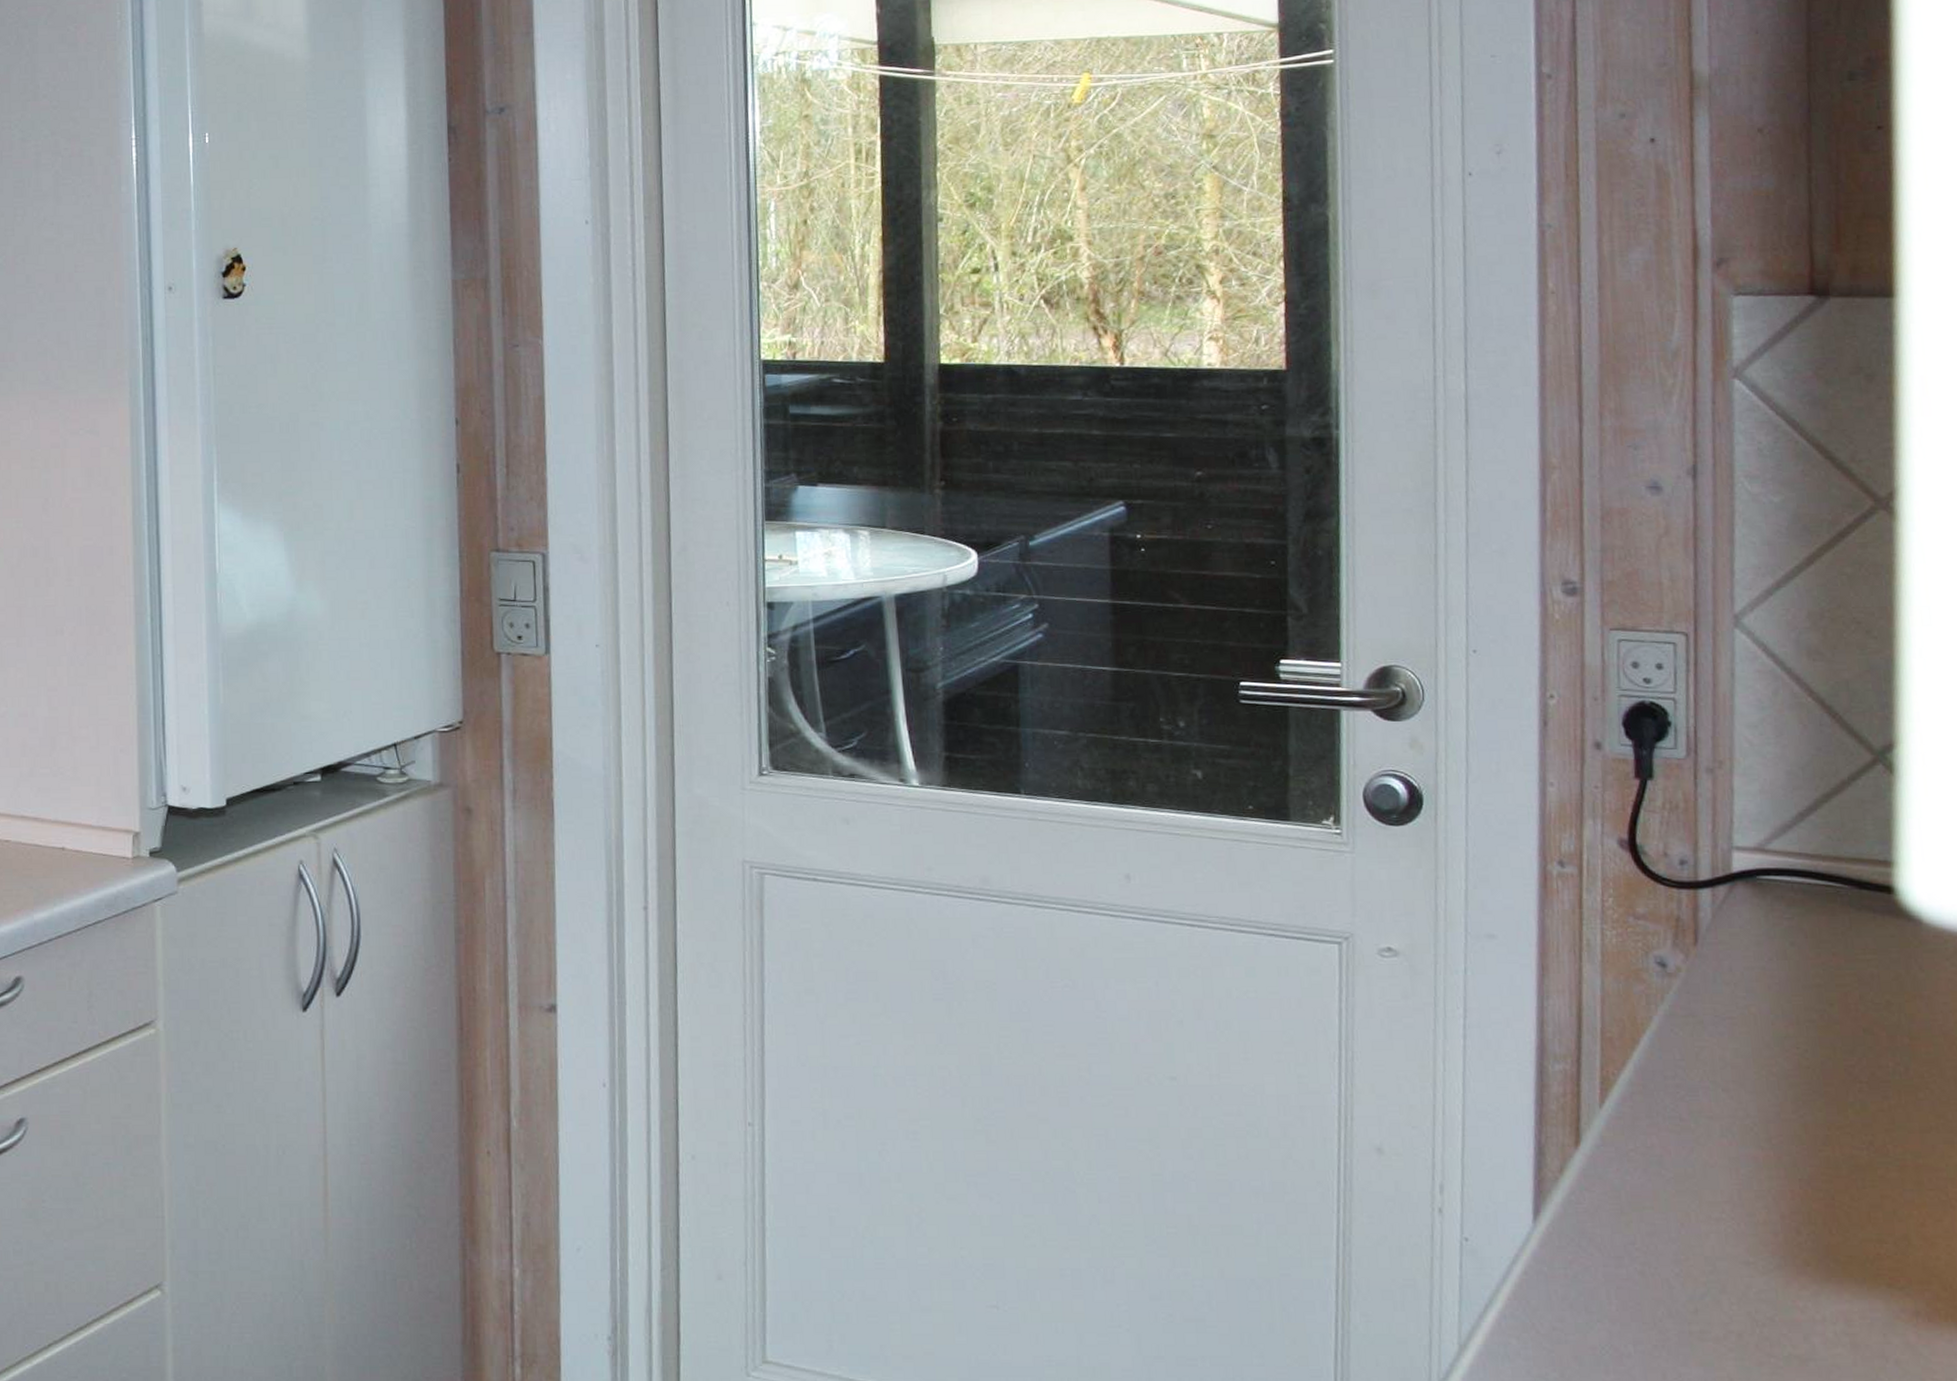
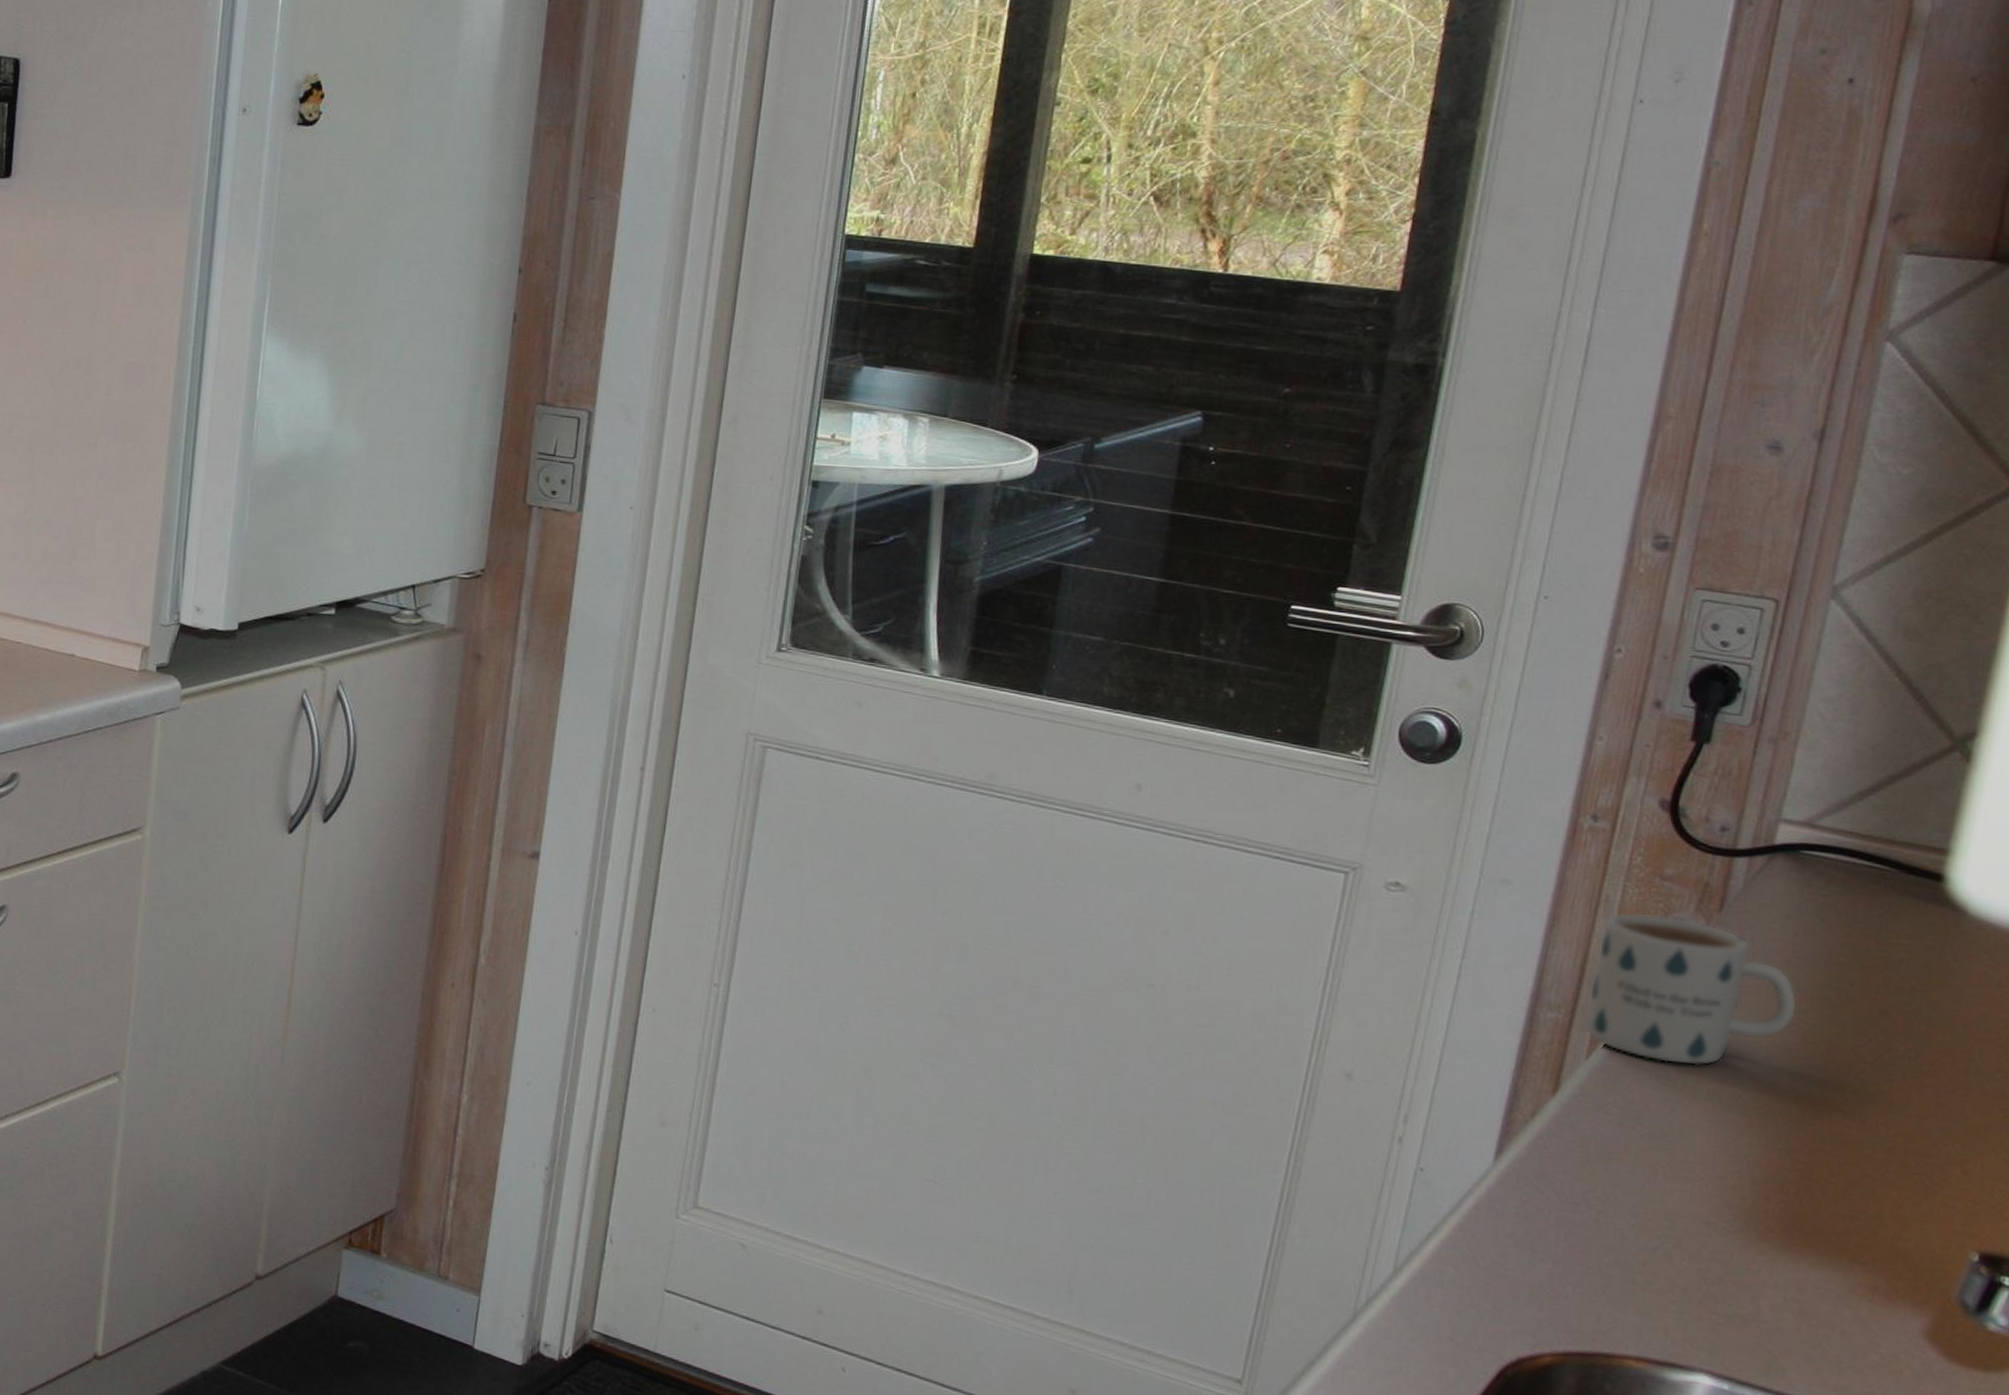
mug: none [1590,954,1787,1104] -> present [1584,912,1798,1066]

